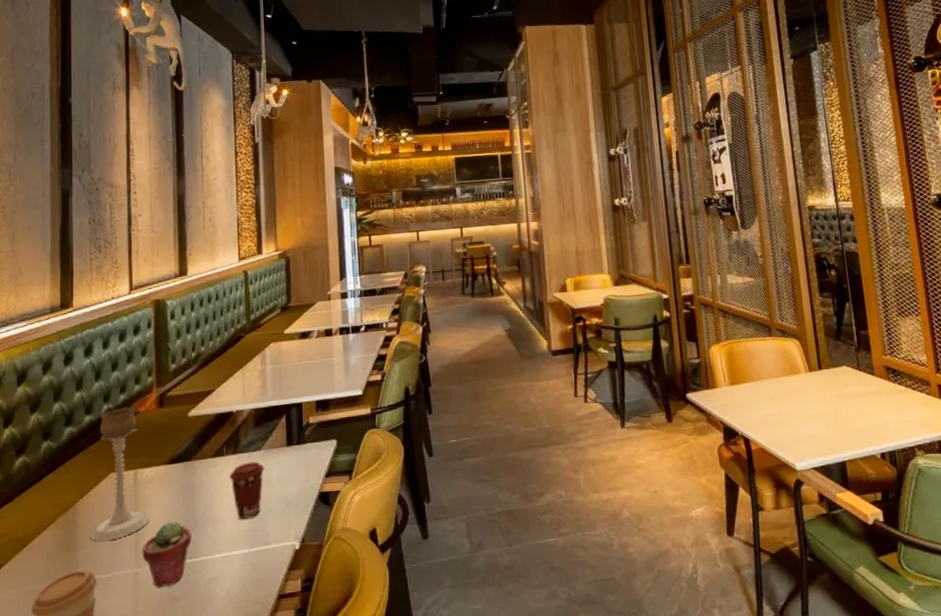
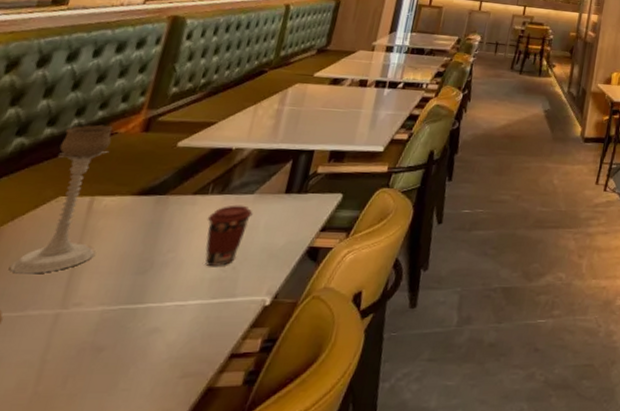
potted succulent: present [142,521,192,588] -> none [72,260,144,335]

